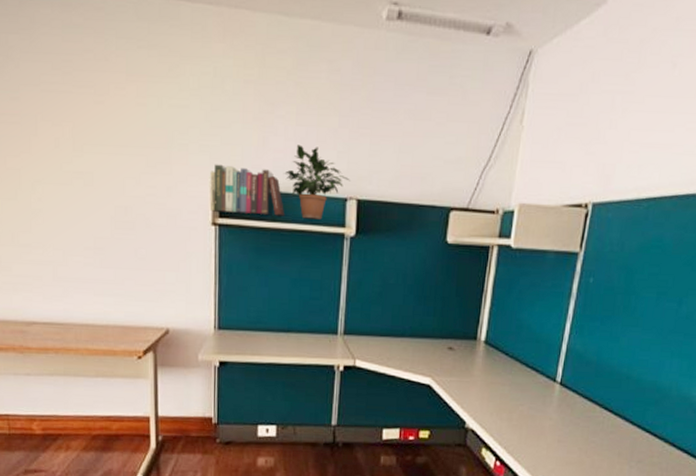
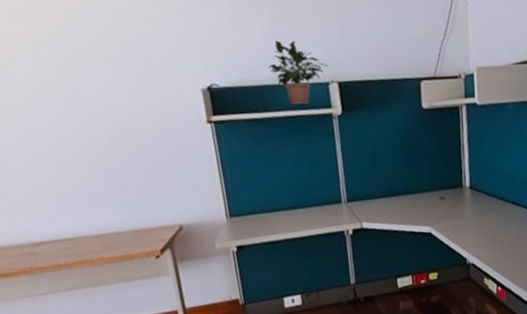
books: present [209,164,285,218] -> none [197,66,275,112]

